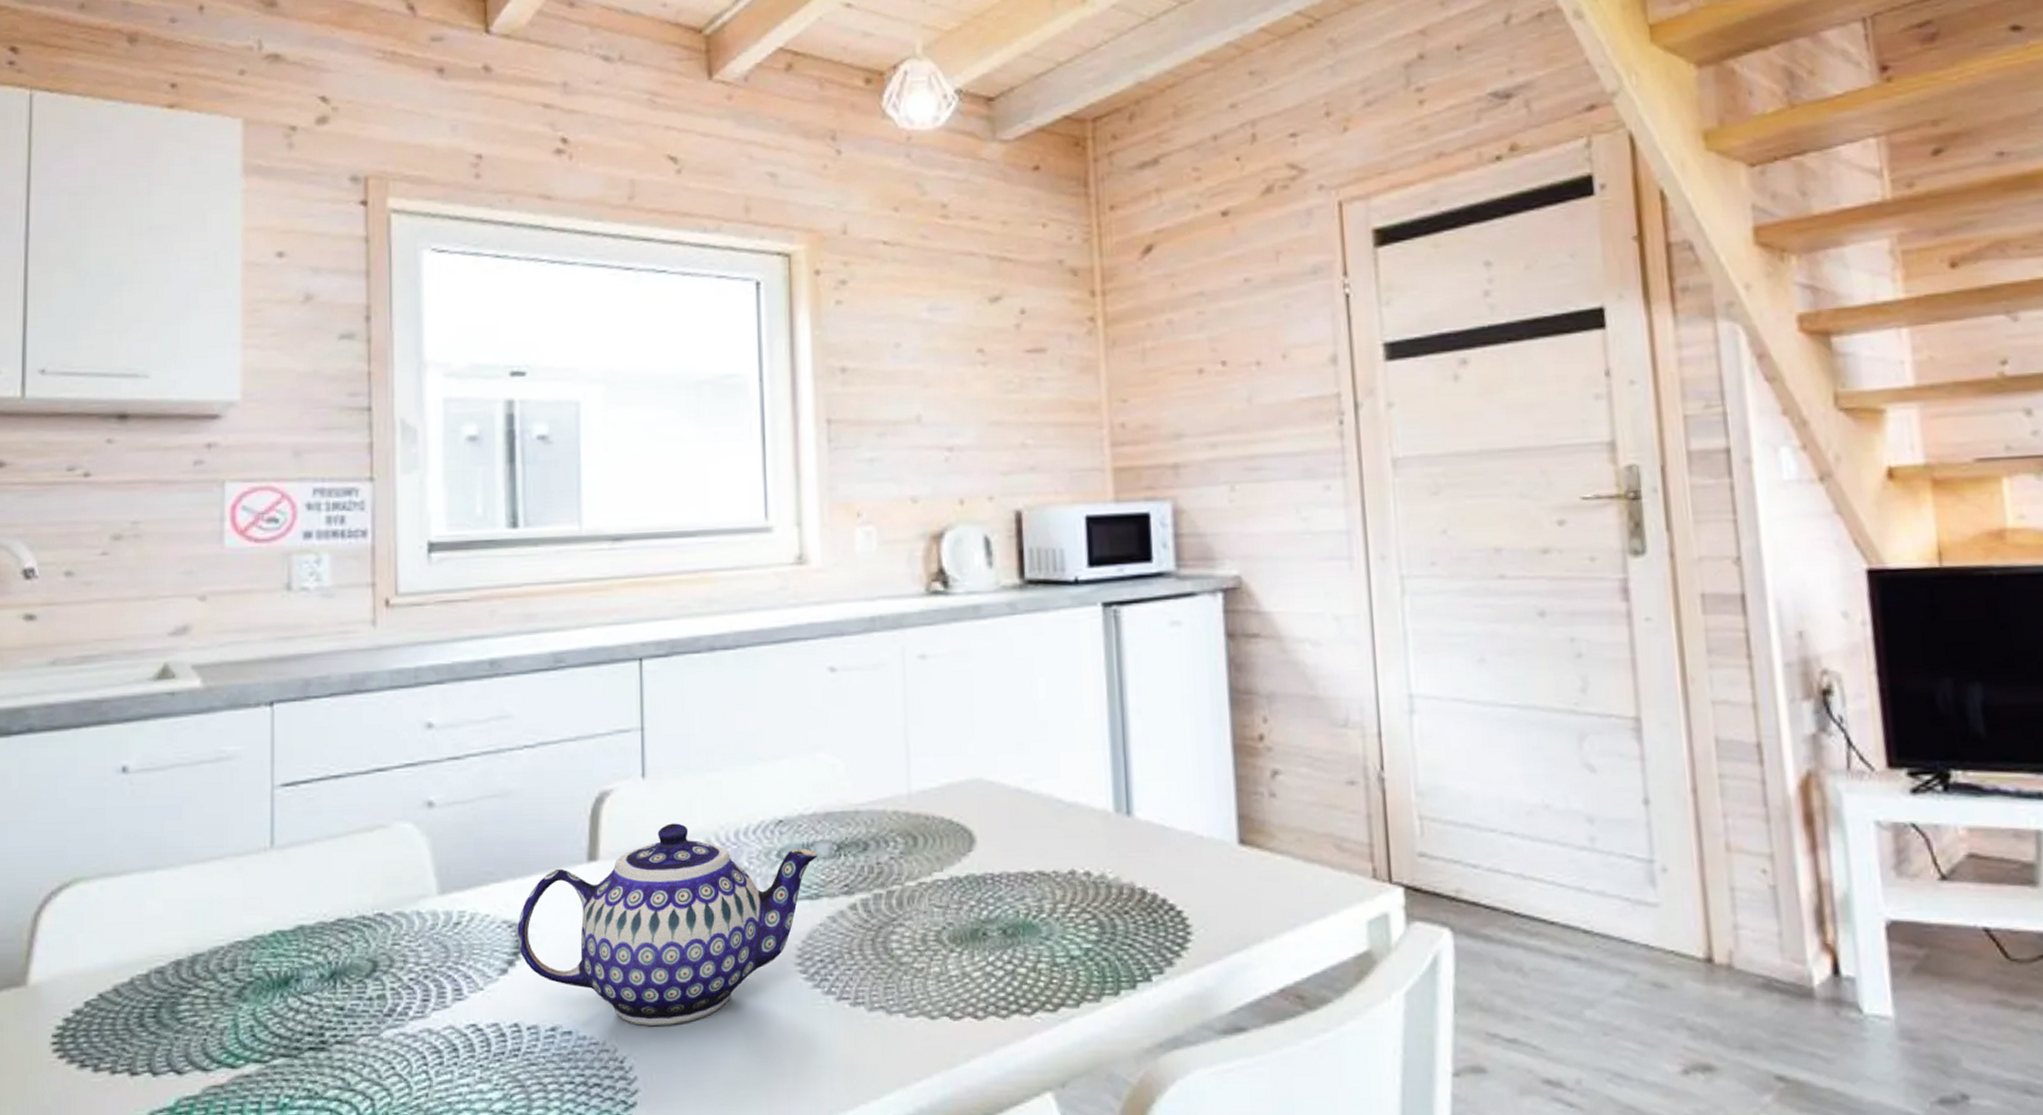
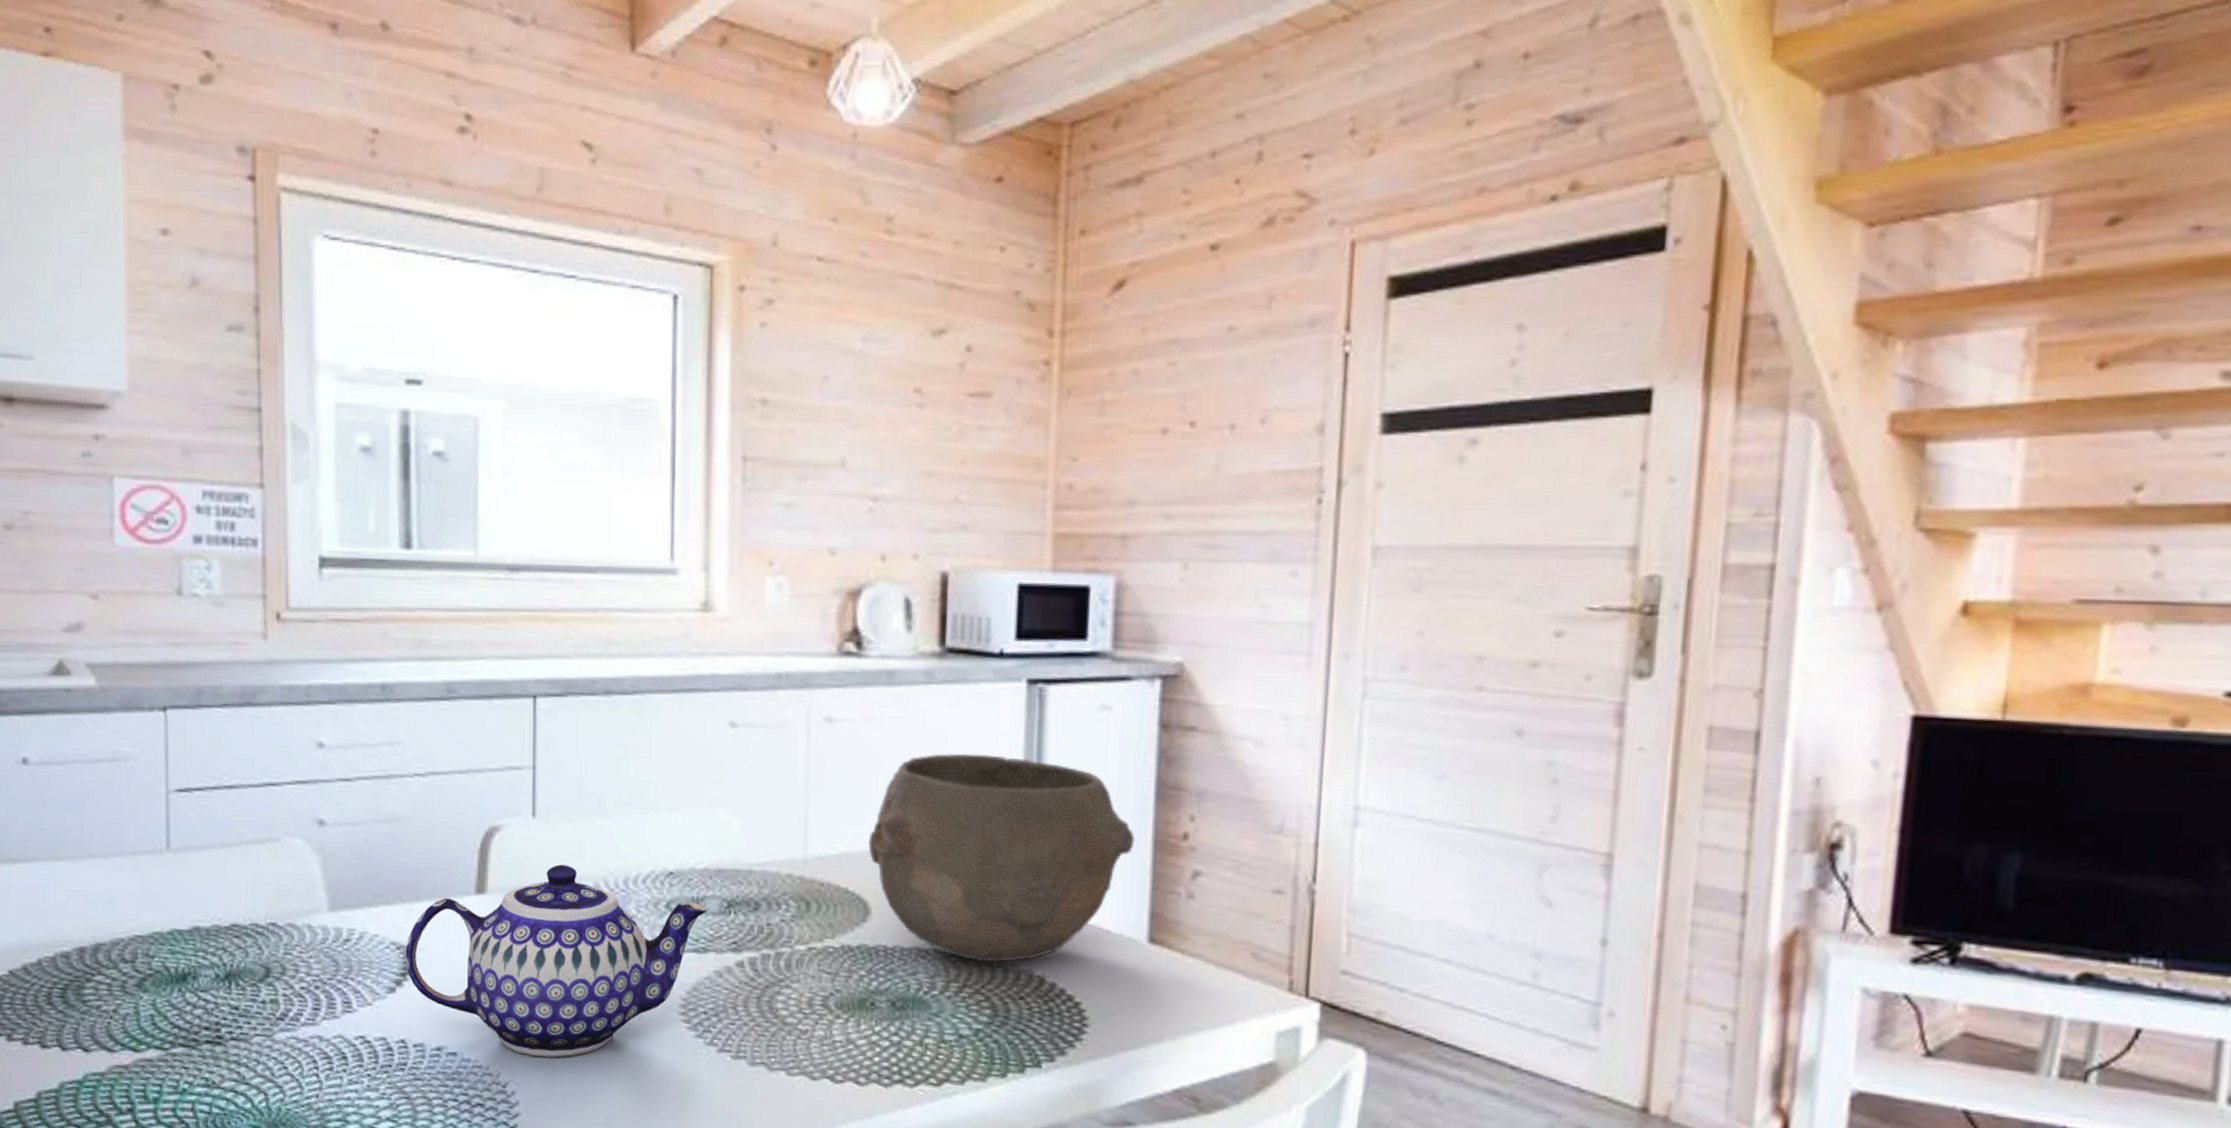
bowl: none [968,676,1216,880] -> present [868,753,1135,963]

